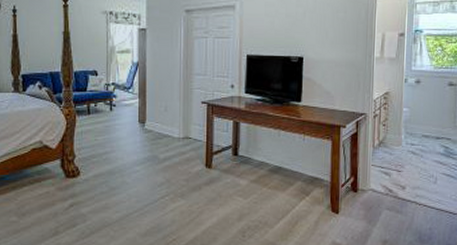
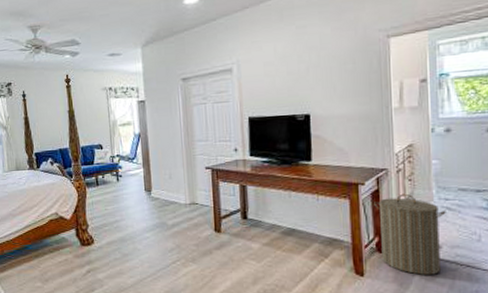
laundry hamper: none [352,137,411,213] -> present [374,193,446,275]

